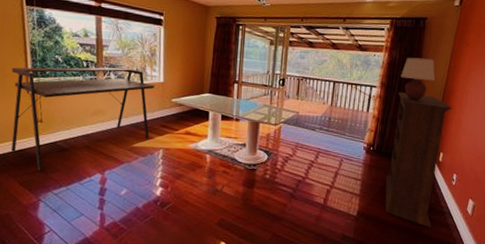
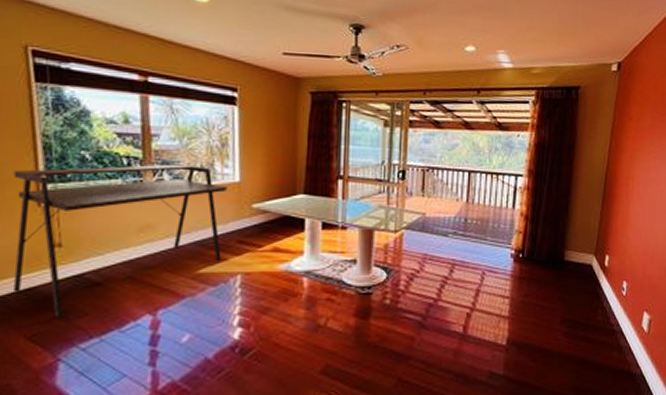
bookcase: present [385,92,452,228] -> none [541,181,617,354]
table lamp: present [401,57,436,101] -> none [552,136,594,192]

